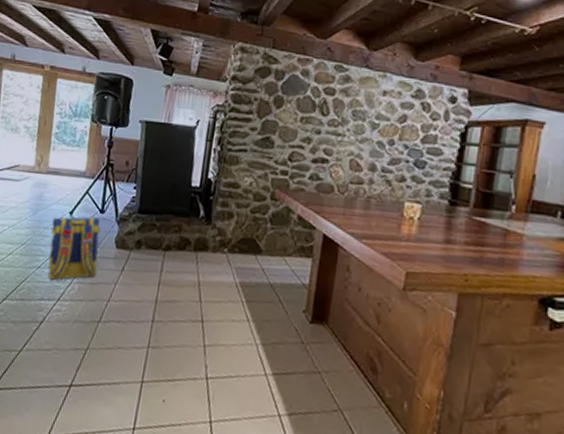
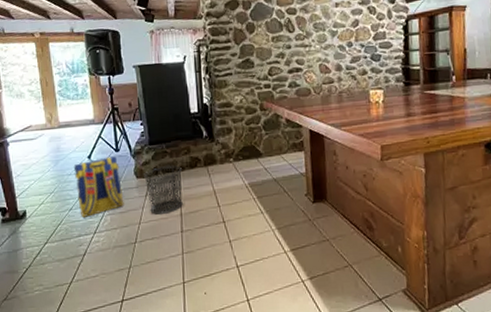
waste bin: none [123,240,168,298] -> present [143,164,183,215]

